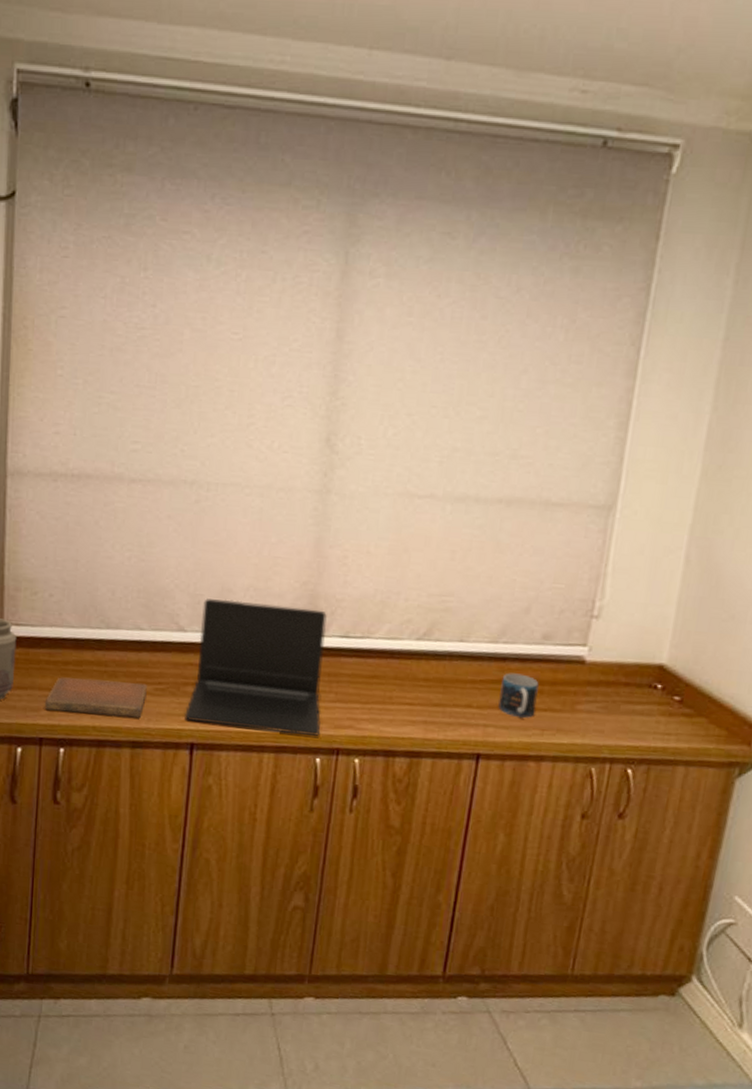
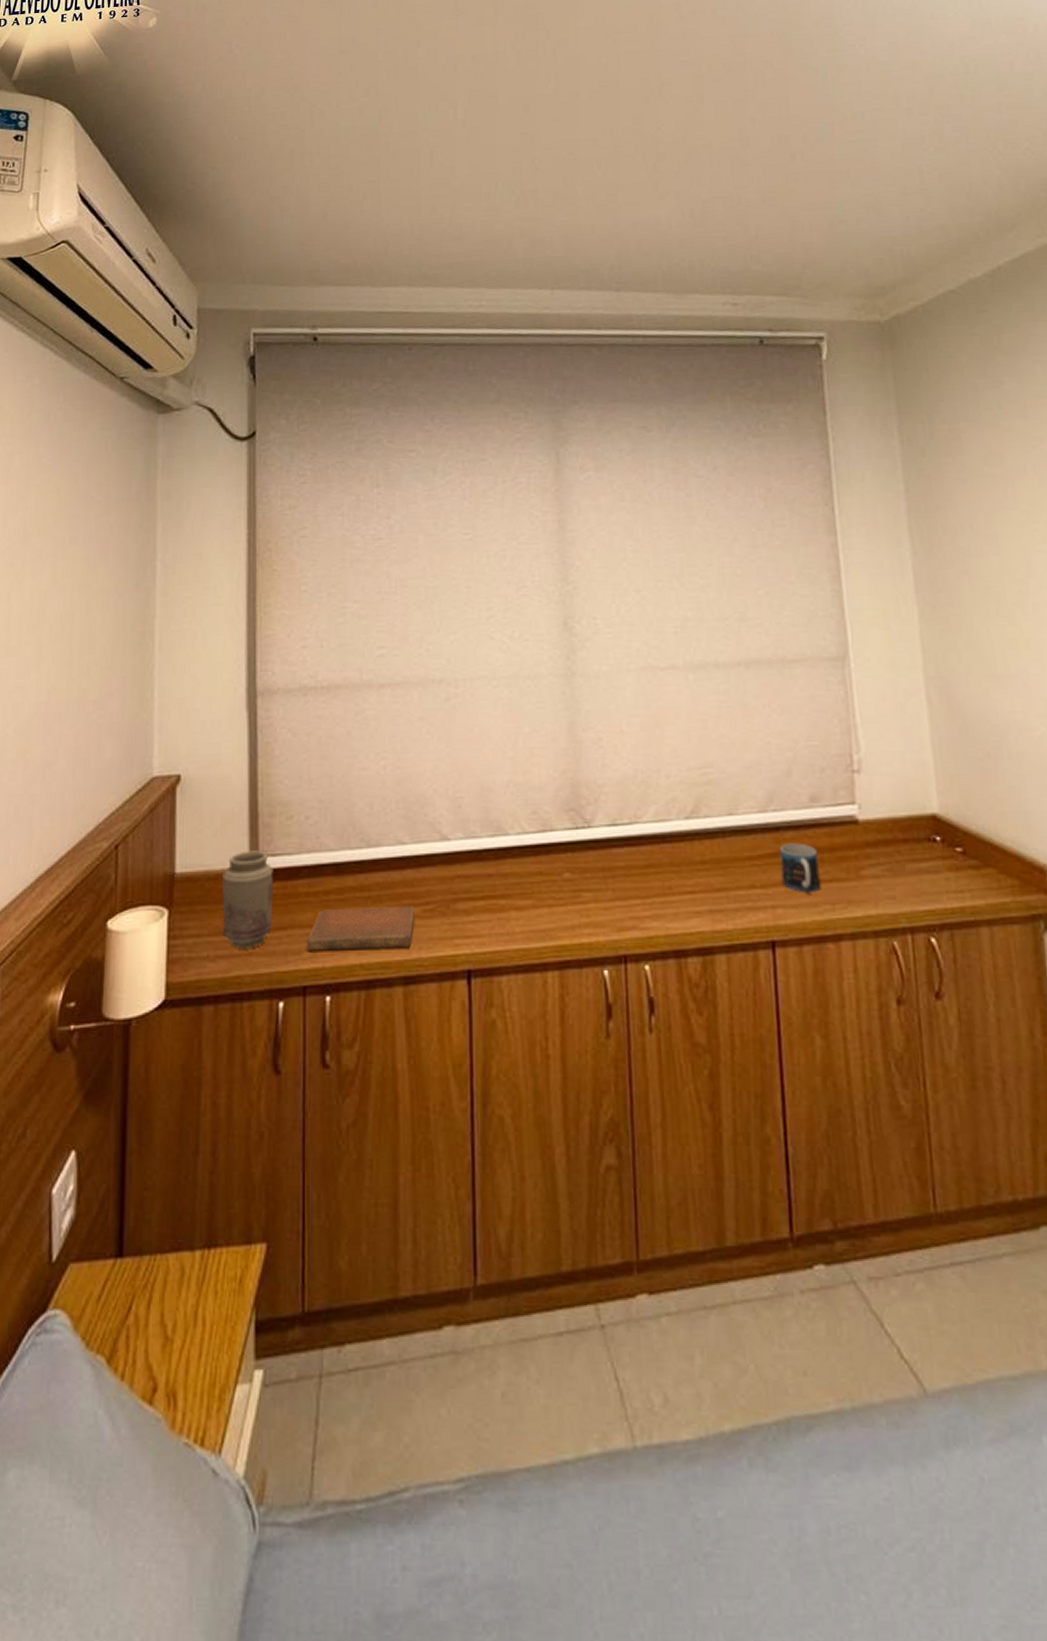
laptop: present [183,599,327,736] -> none [456,799,604,945]

